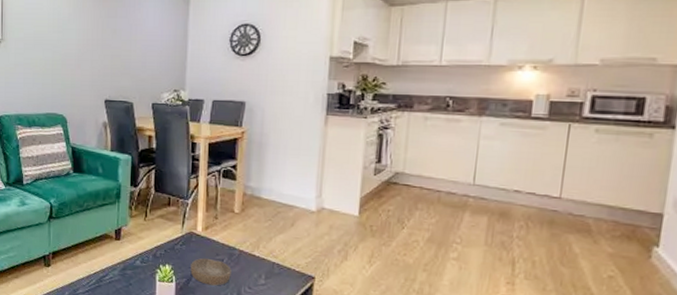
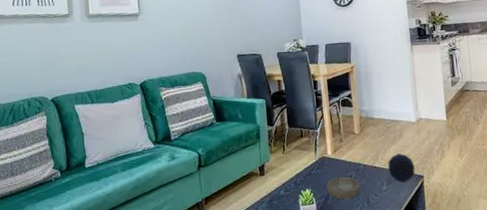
decorative orb: none [270,245,305,280] -> present [388,153,415,182]

